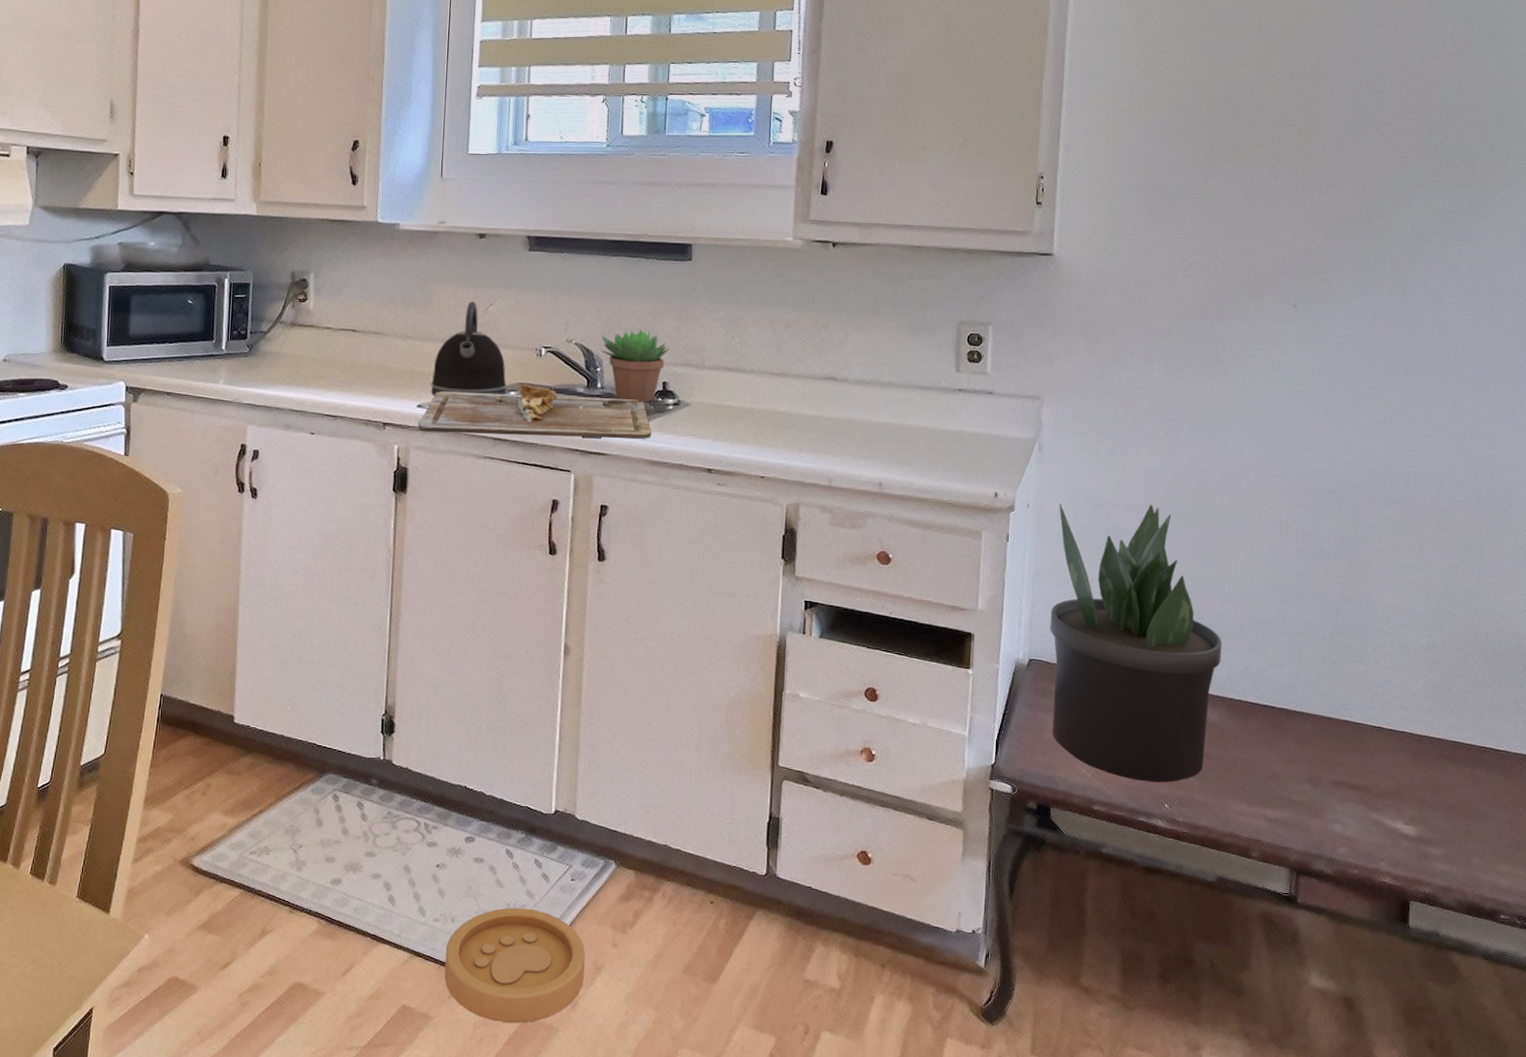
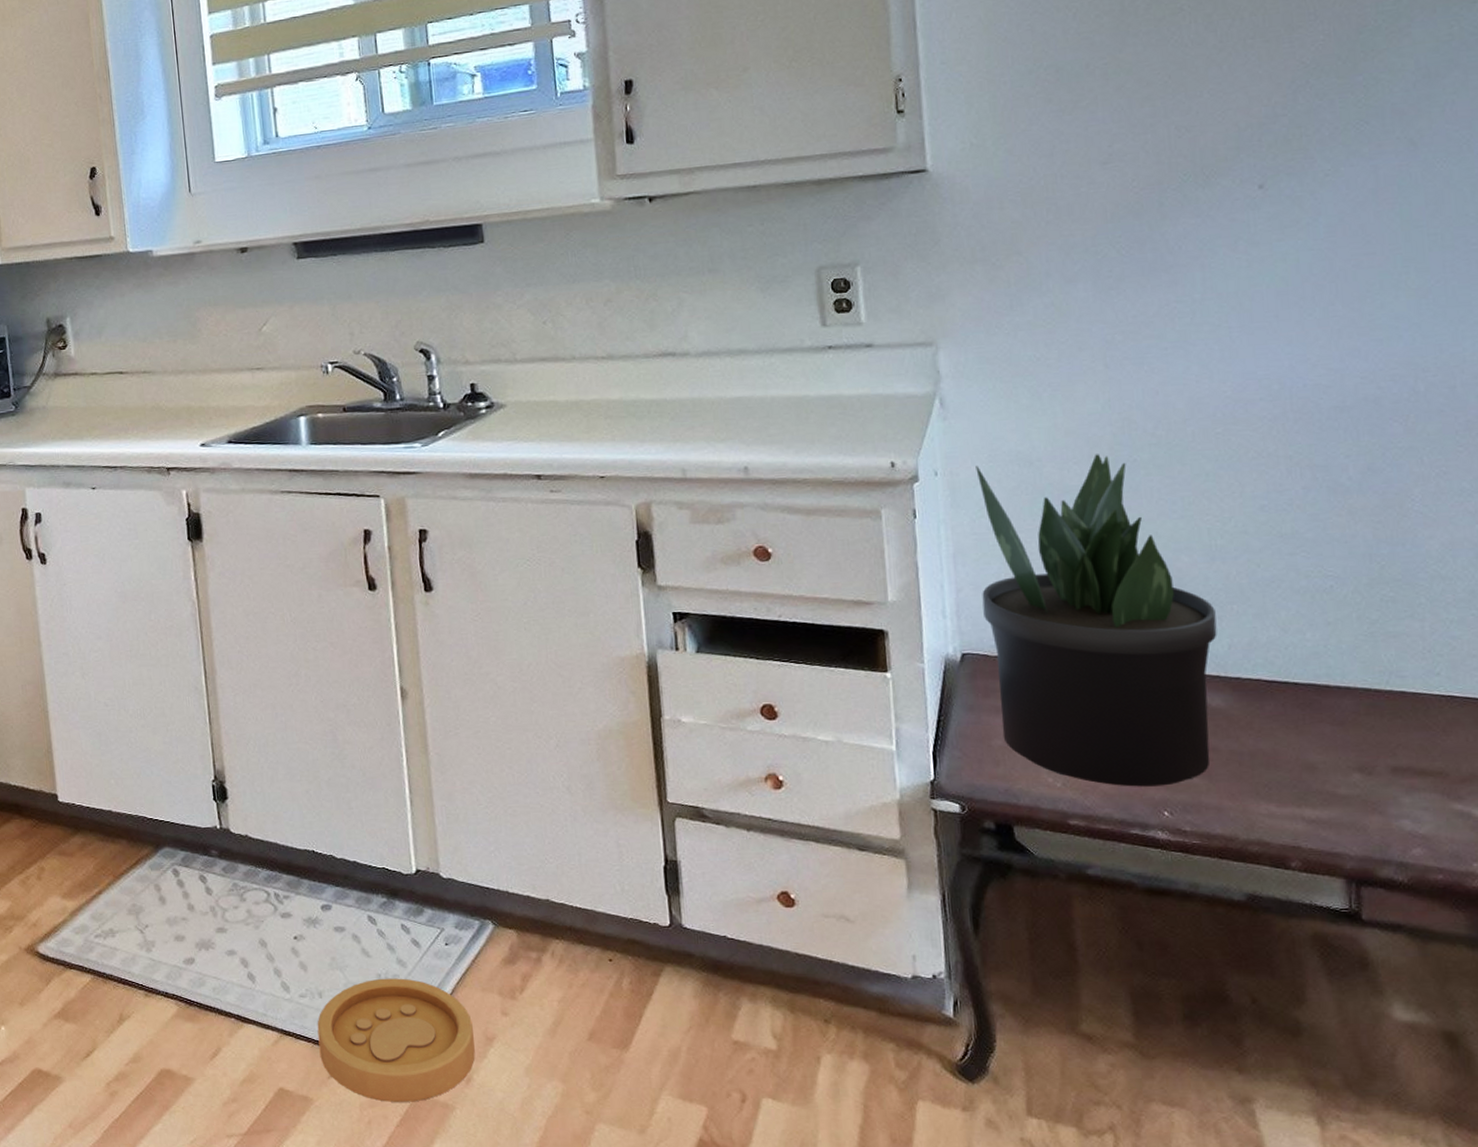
cutting board: present [417,384,651,440] -> none [204,406,465,472]
kettle: present [430,301,508,396] -> none [211,323,296,432]
succulent plant: present [601,328,669,403] -> none [392,327,472,411]

